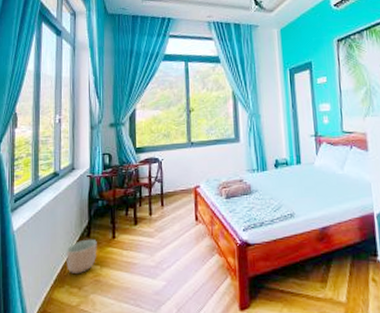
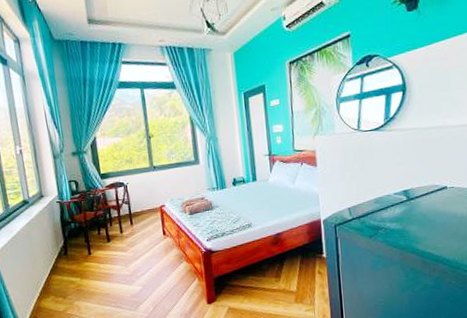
planter: present [66,240,97,275] -> none [47,257,76,287]

